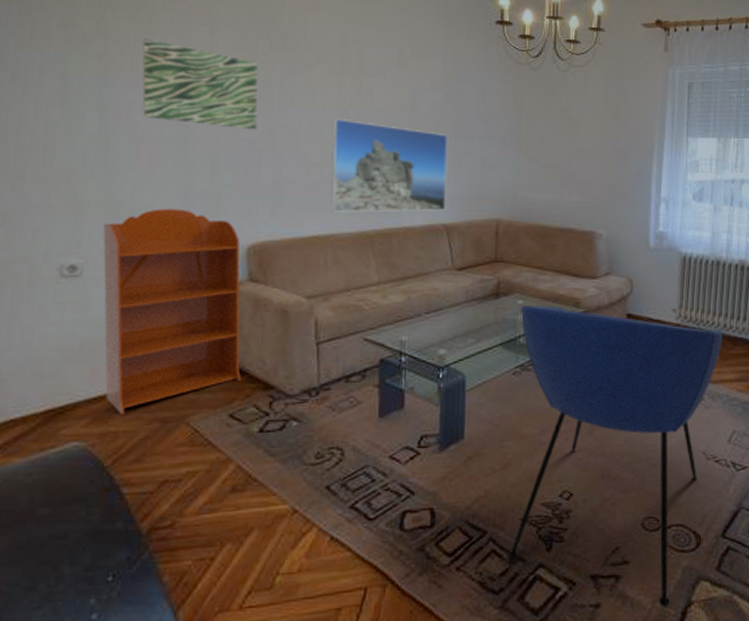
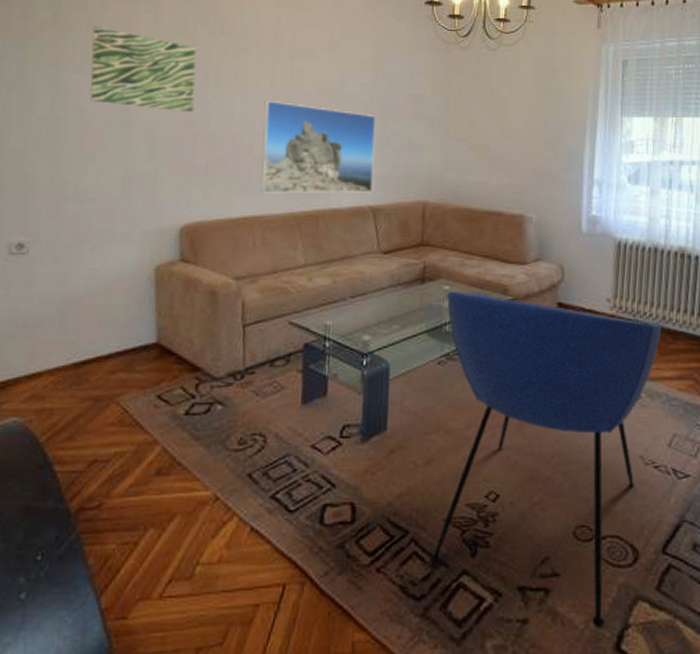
bookcase: present [103,208,242,415] -> none [44,189,174,392]

